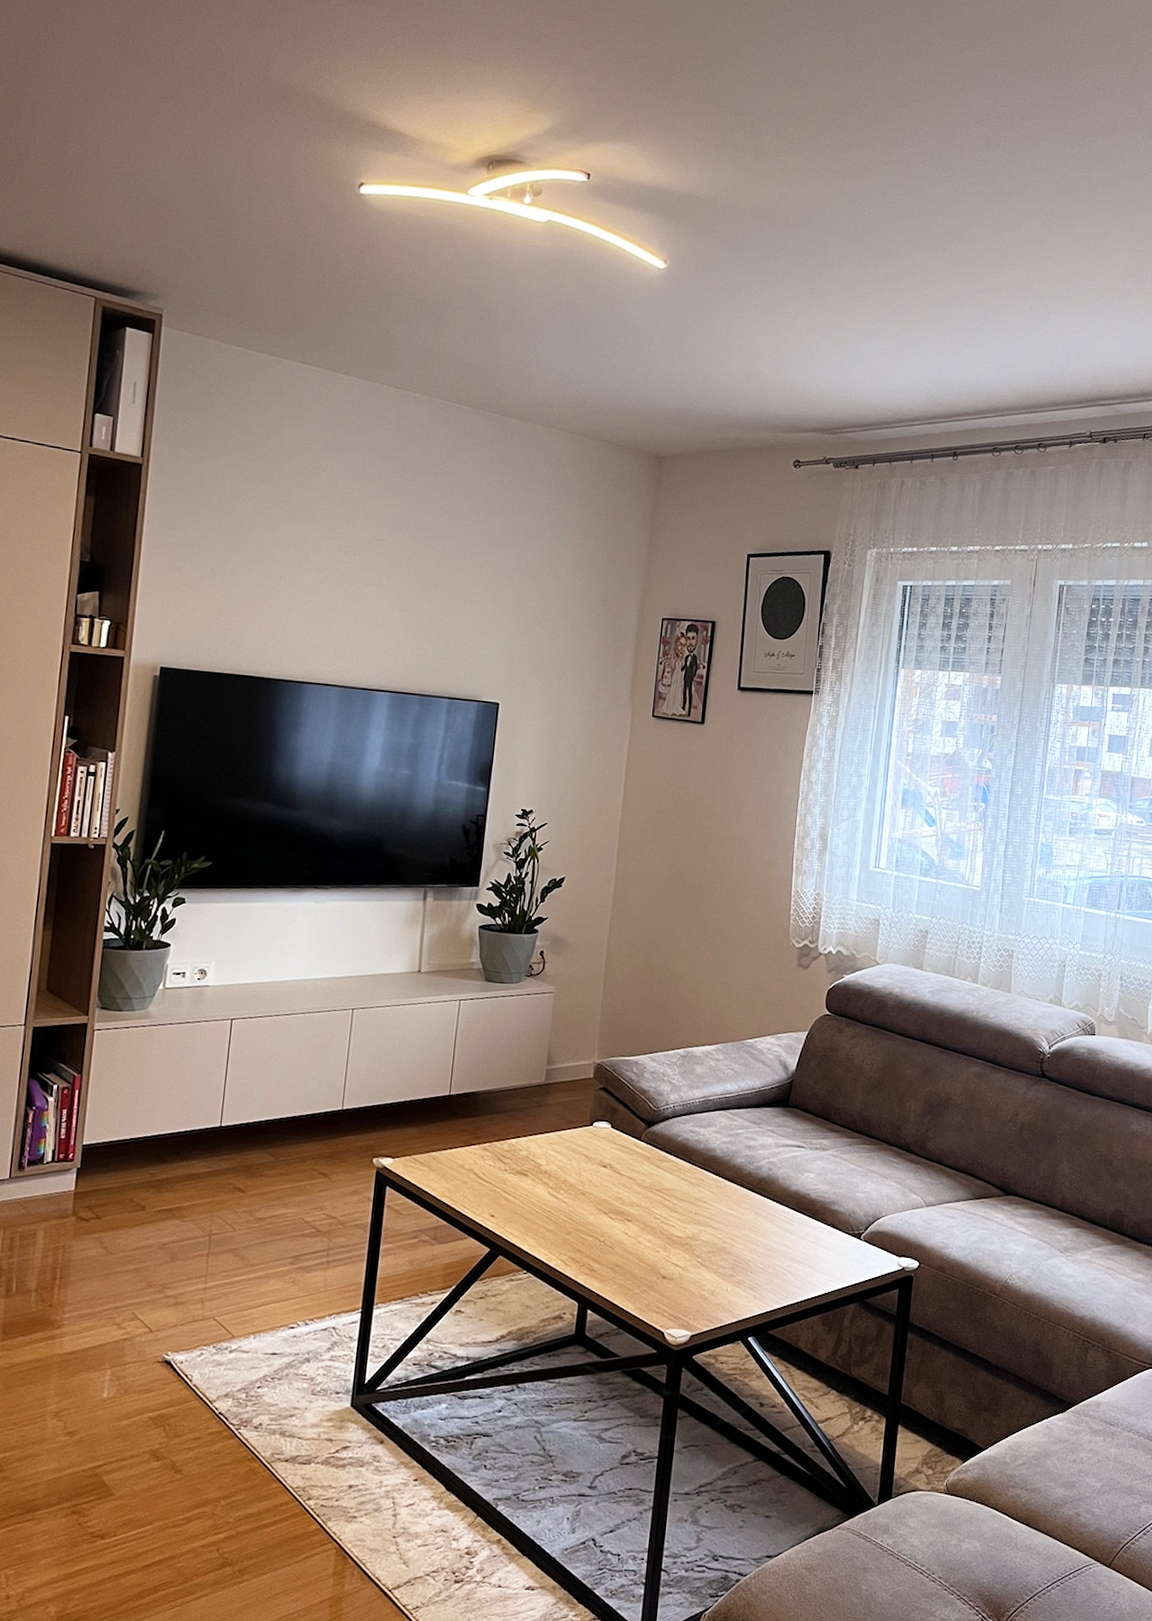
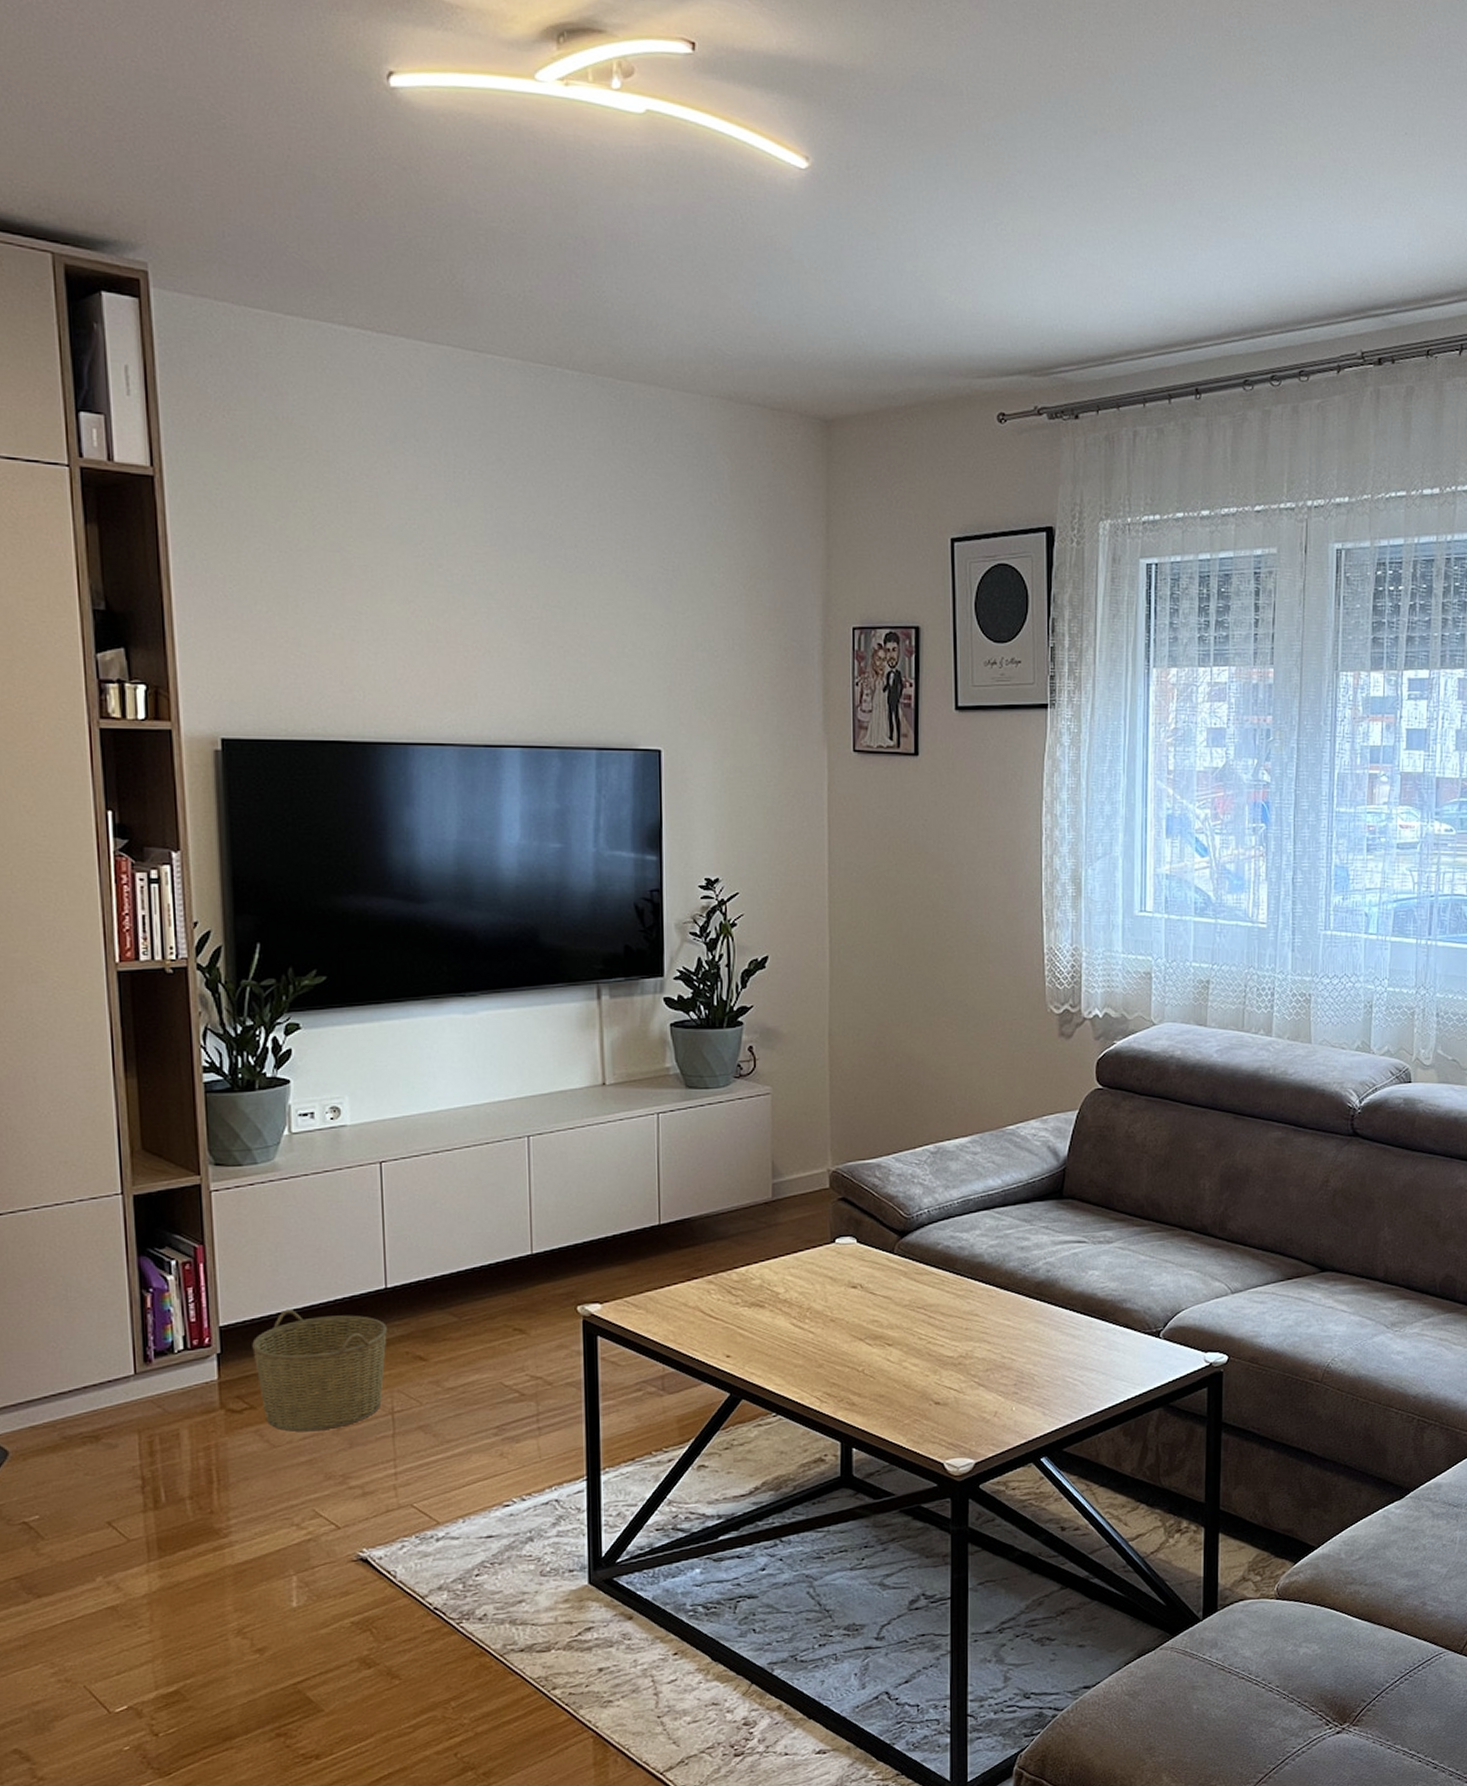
basket: none [105,1136,217,1244] -> present [252,1309,387,1432]

